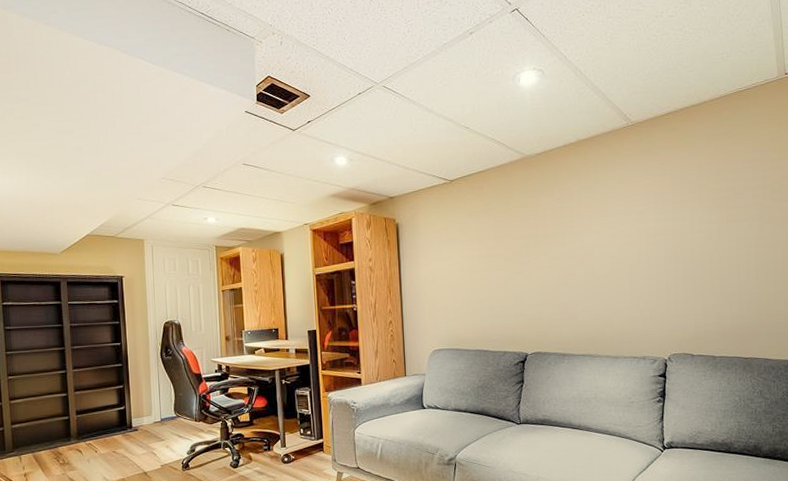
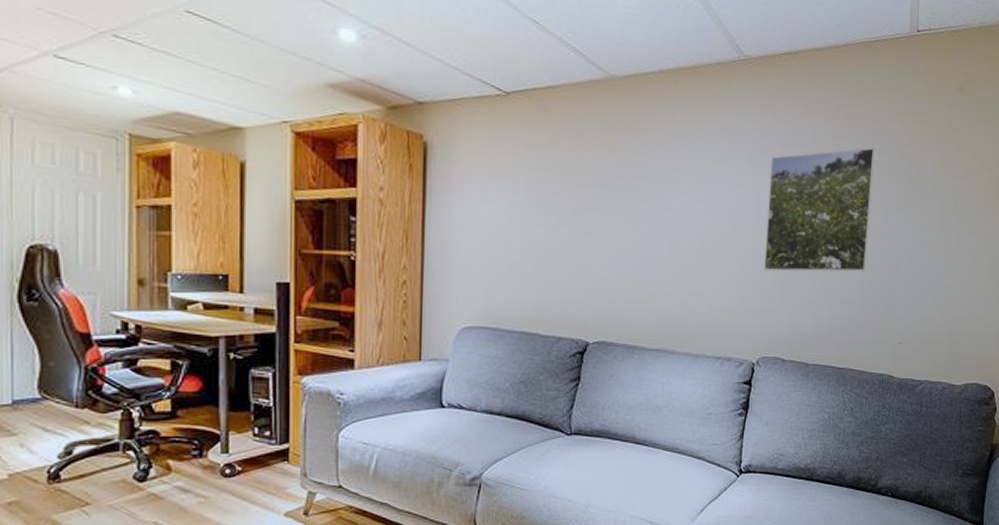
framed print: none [663,174,760,285] -> present [764,147,875,272]

